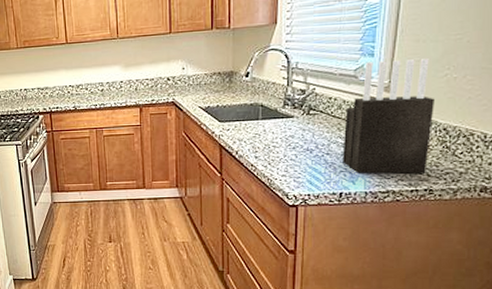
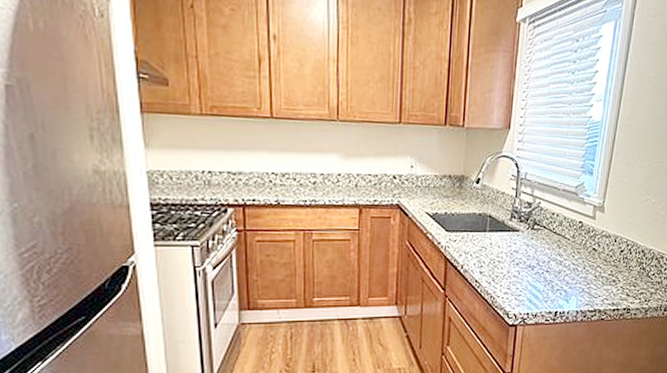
knife block: present [343,59,435,174] -> none [559,180,637,293]

